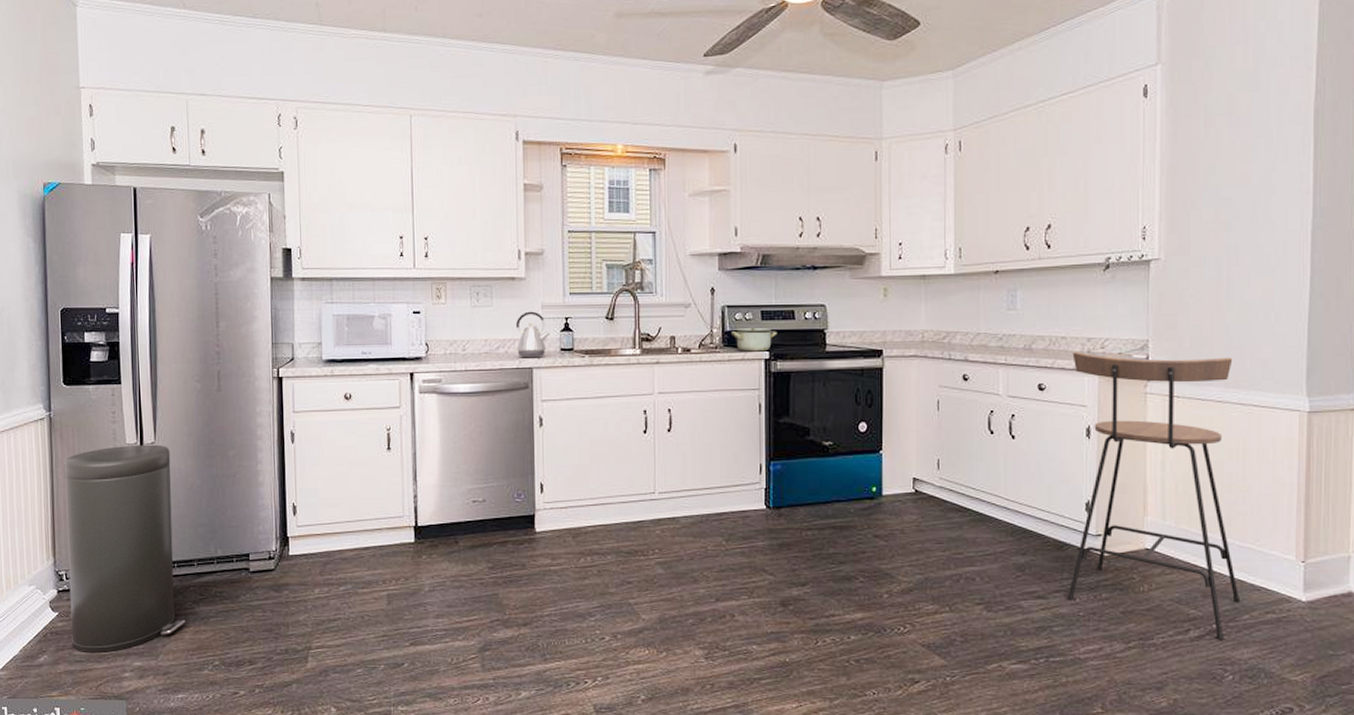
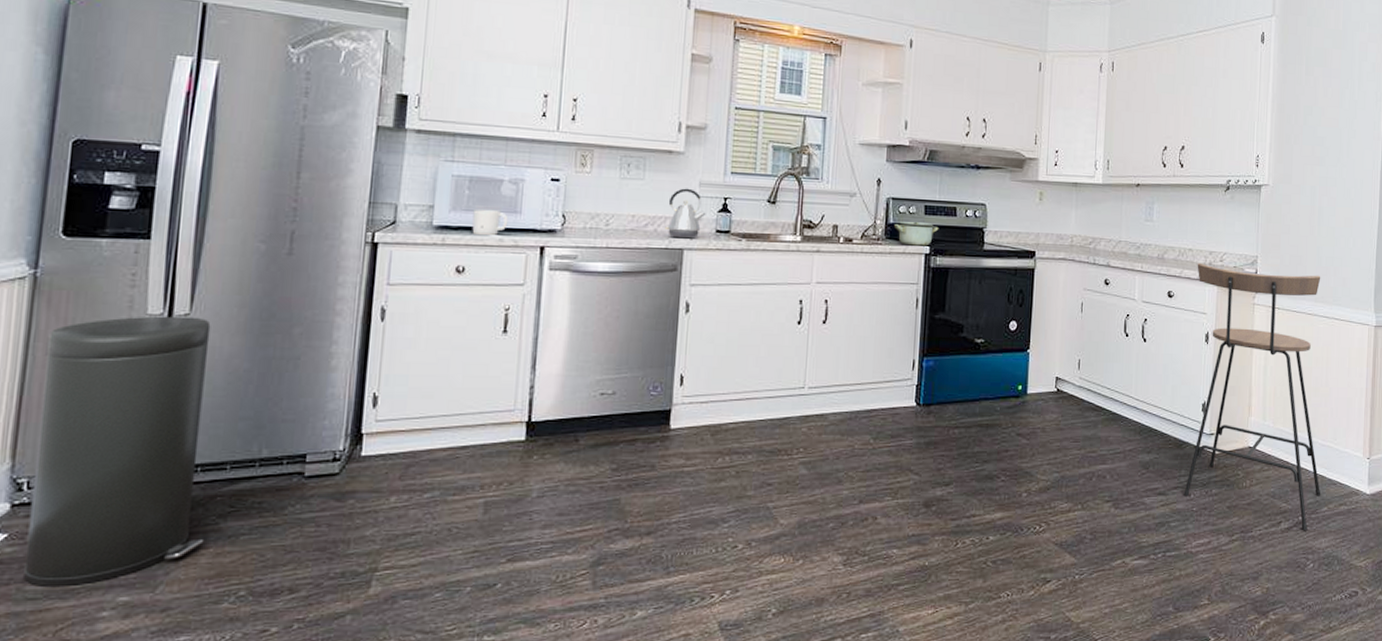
mug: none [353,342,382,366] -> present [472,209,508,236]

